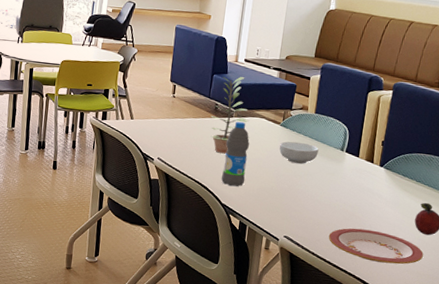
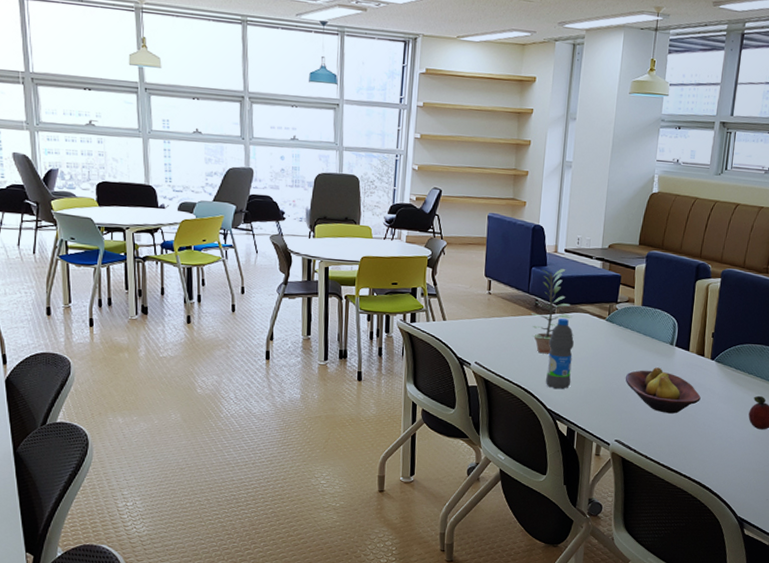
cereal bowl: present [279,141,319,164] -> none [605,337,647,361]
fruit bowl: none [296,171,368,215] -> present [625,367,701,414]
plate: present [328,228,424,264] -> none [661,427,759,463]

